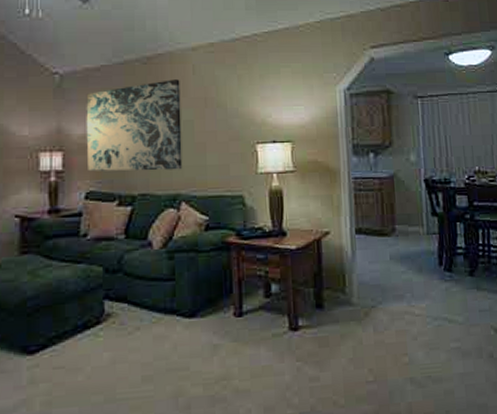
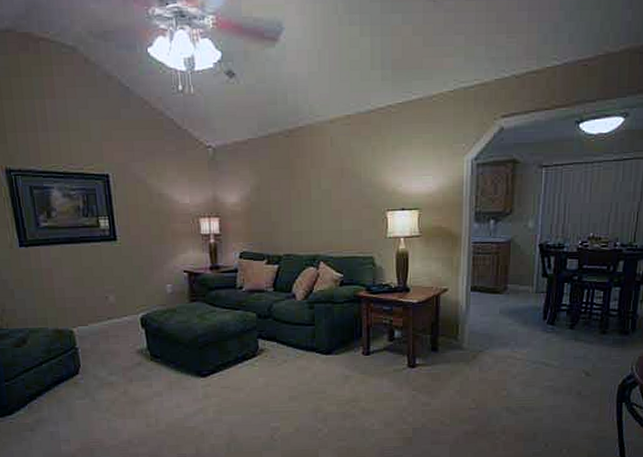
wall art: present [86,79,183,172] -> none [236,151,321,235]

